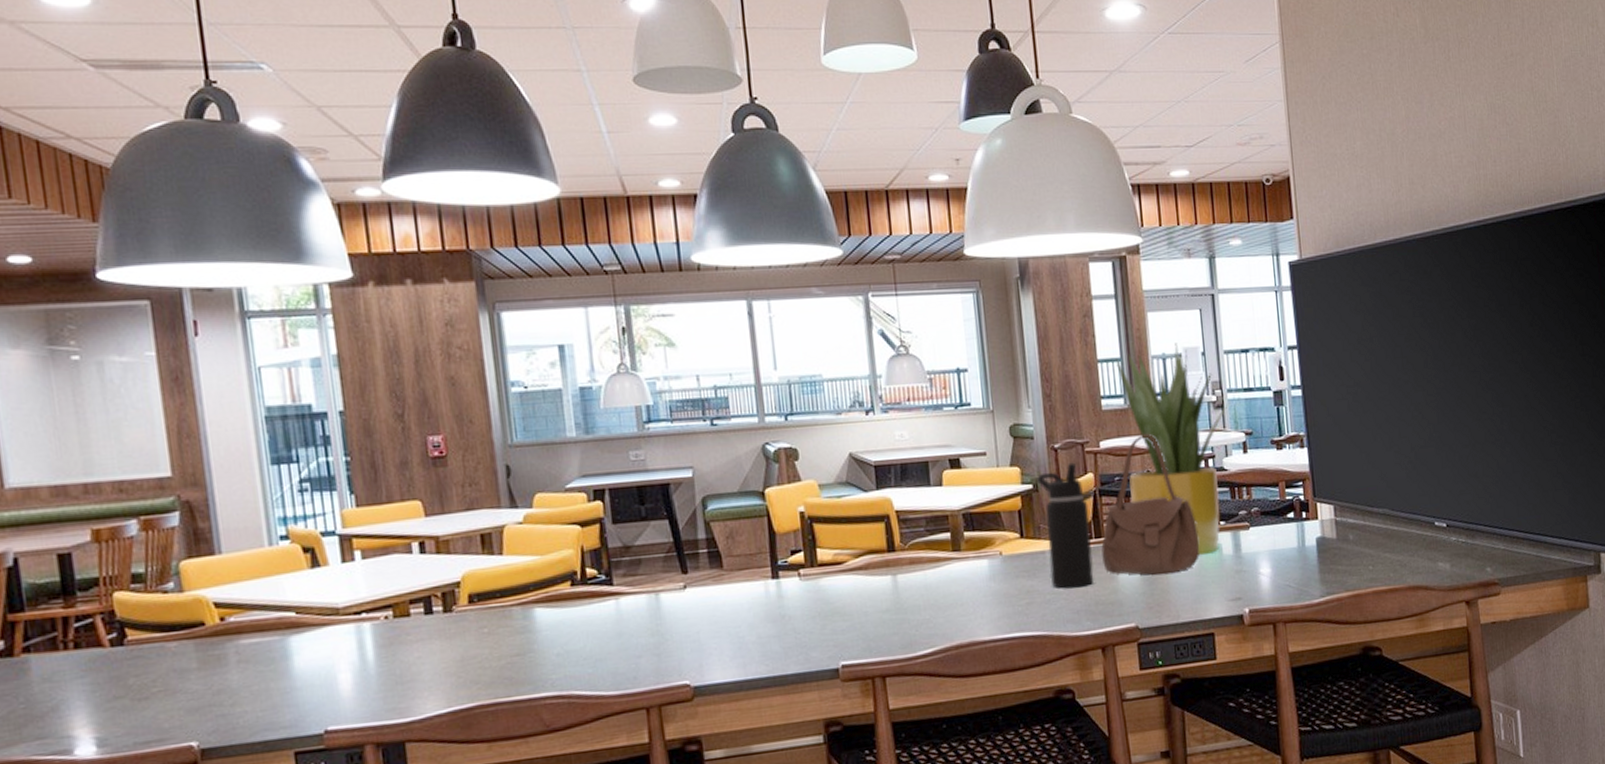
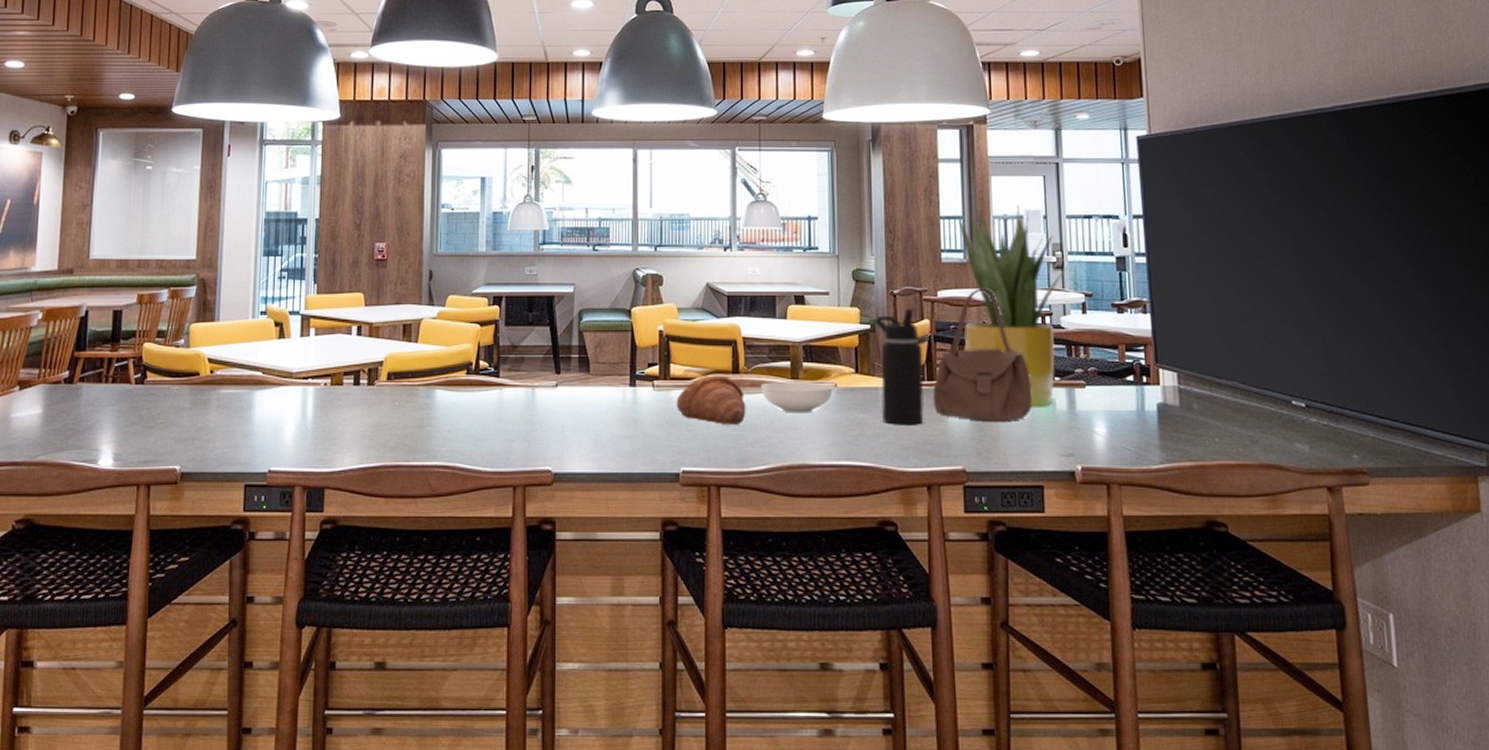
croissant: none [827,555,907,610] -> present [676,375,746,424]
bowl: none [921,552,1000,589] -> present [761,382,835,413]

